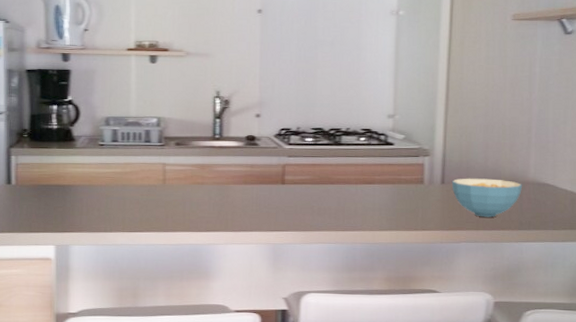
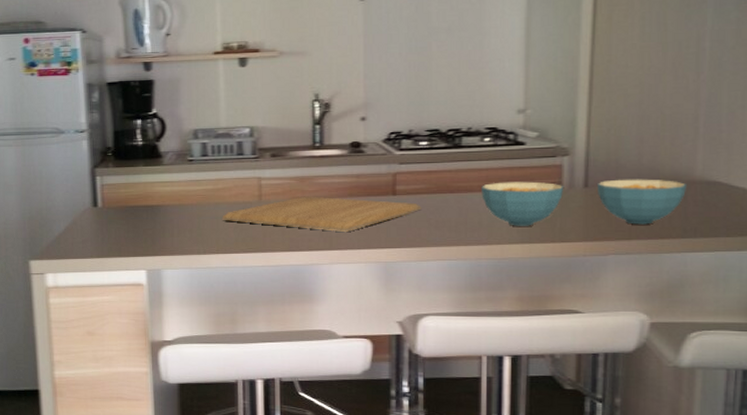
chopping board: none [128,182,307,215] -> present [222,196,423,232]
cereal bowl: none [357,176,425,216] -> present [481,181,564,226]

